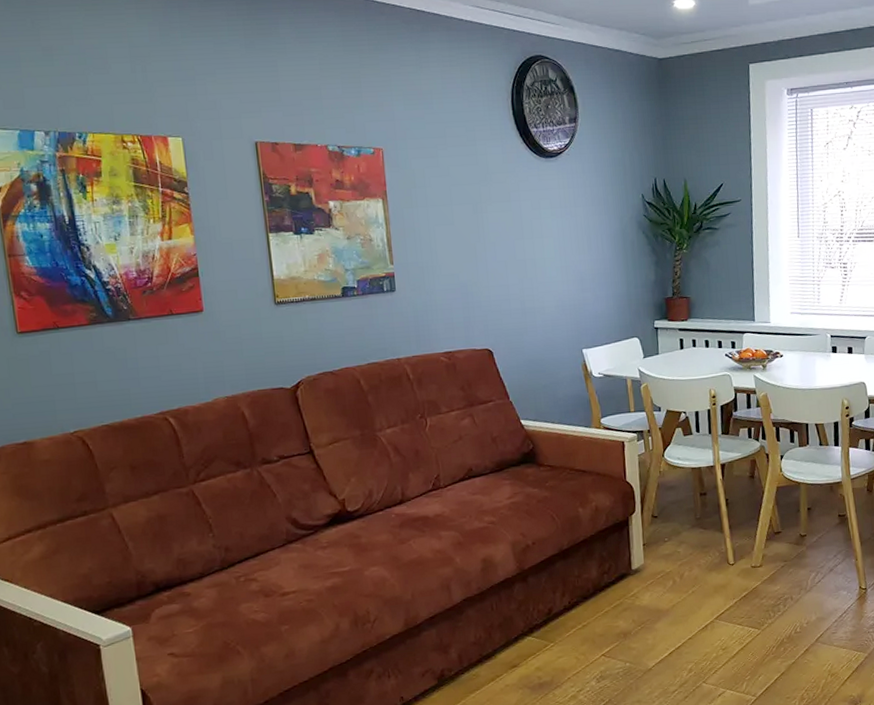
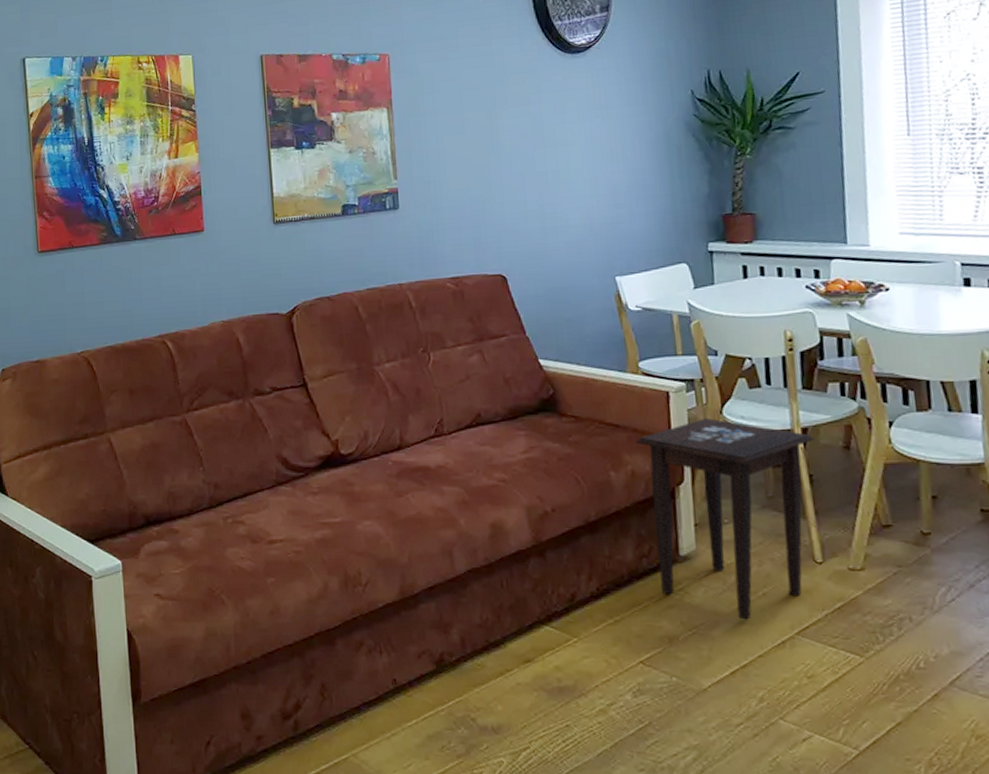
side table: none [599,461,730,613] -> present [636,418,815,620]

